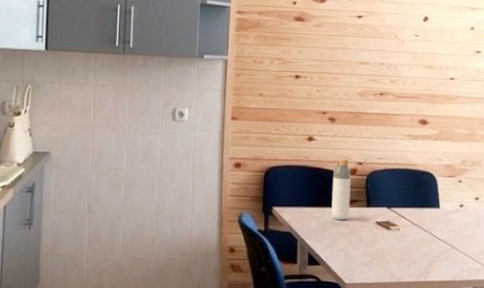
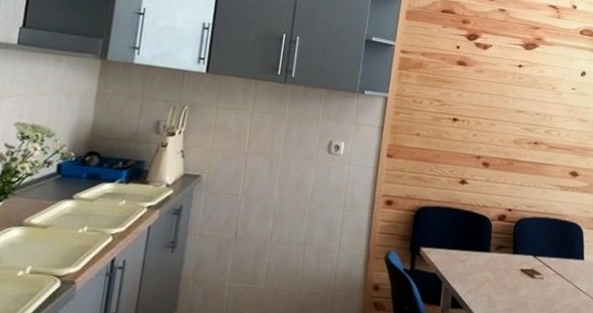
bottle: present [331,158,351,221] -> none [478,203,500,266]

